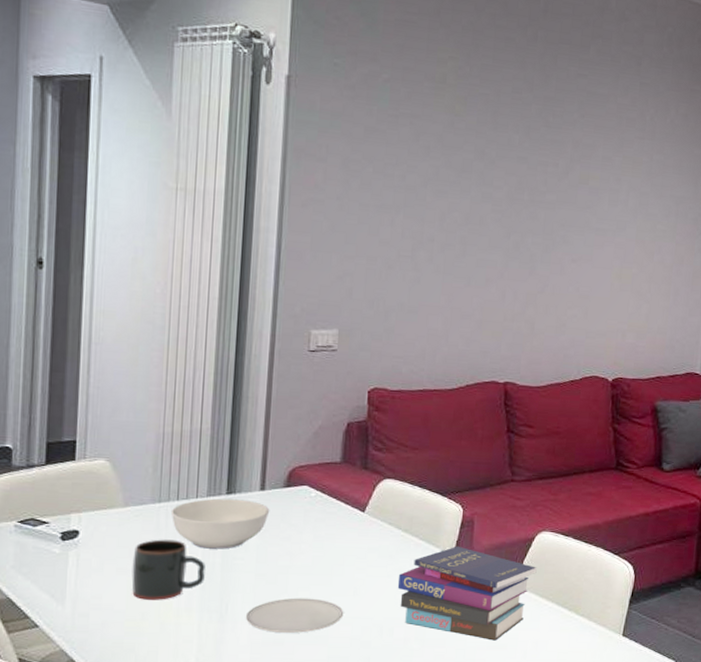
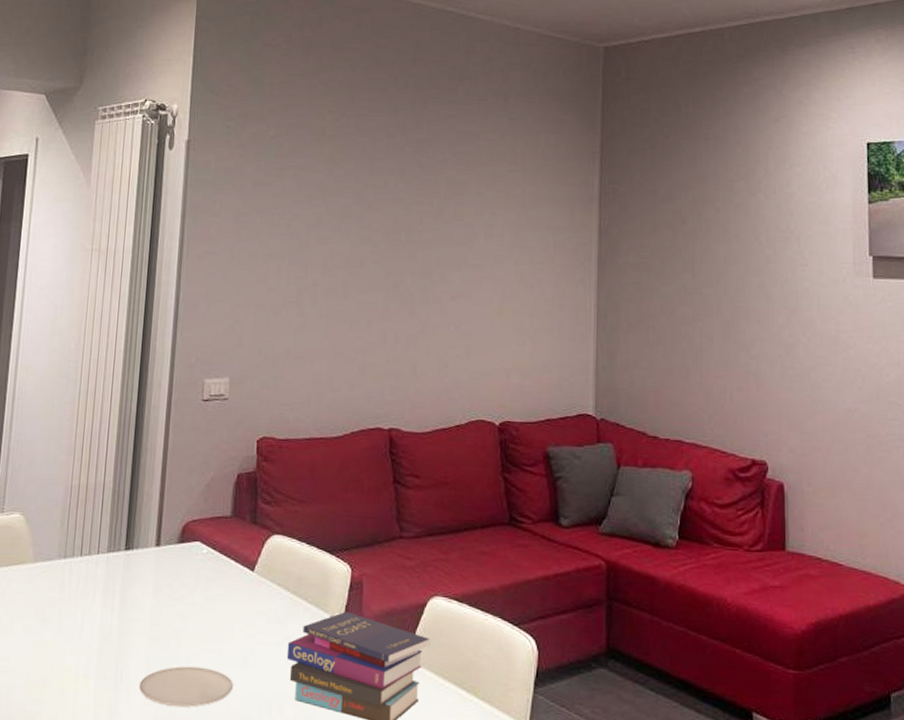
mug: present [131,539,205,600] -> none [36,597,104,664]
bowl: present [170,498,270,549] -> none [74,554,165,610]

